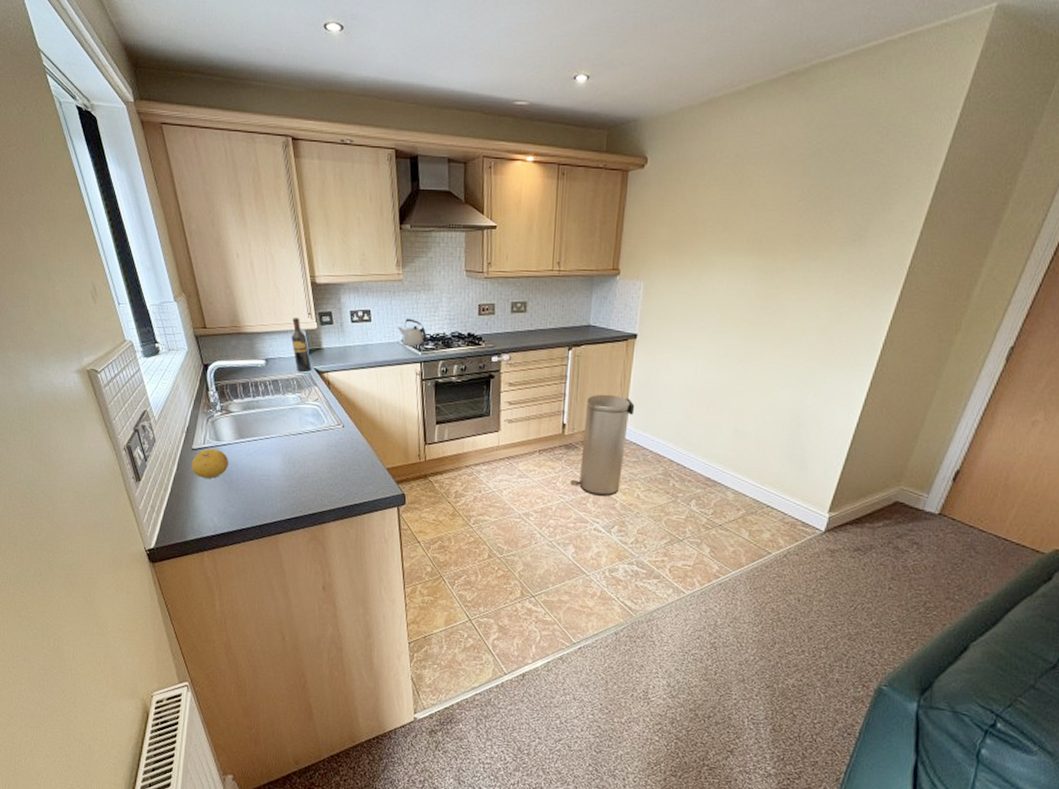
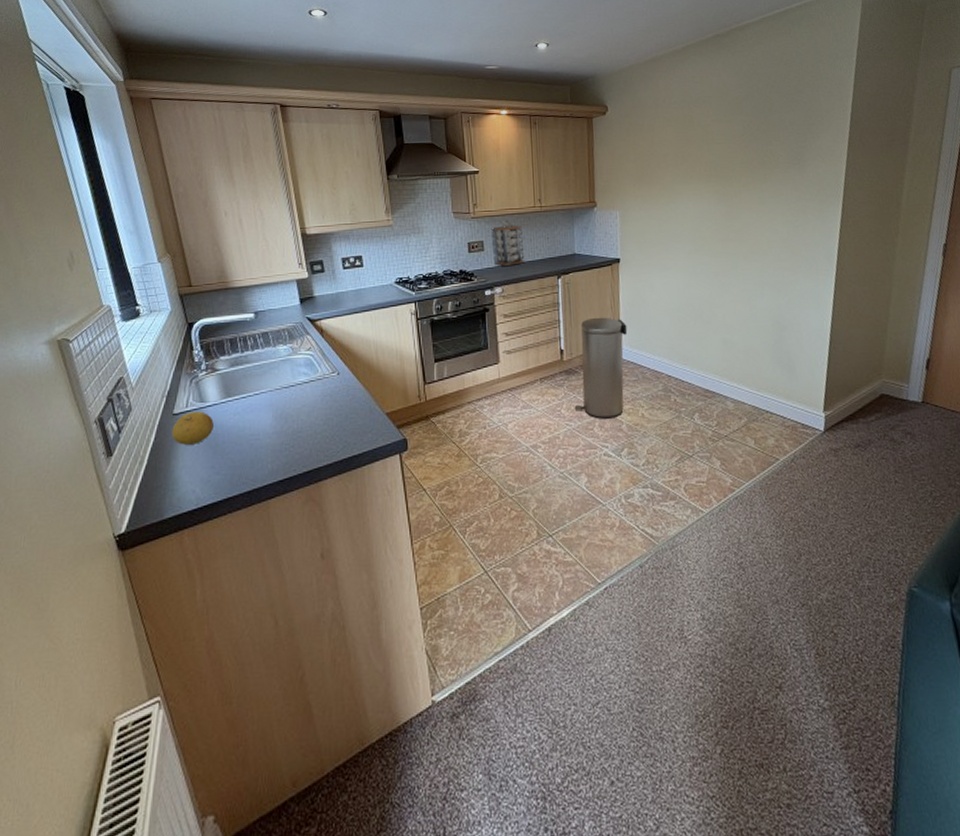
wine bottle: present [291,317,312,373] -> none [282,268,304,323]
kettle: present [397,318,427,347] -> none [390,261,420,288]
spice rack: none [503,283,537,333] -> present [491,220,525,266]

